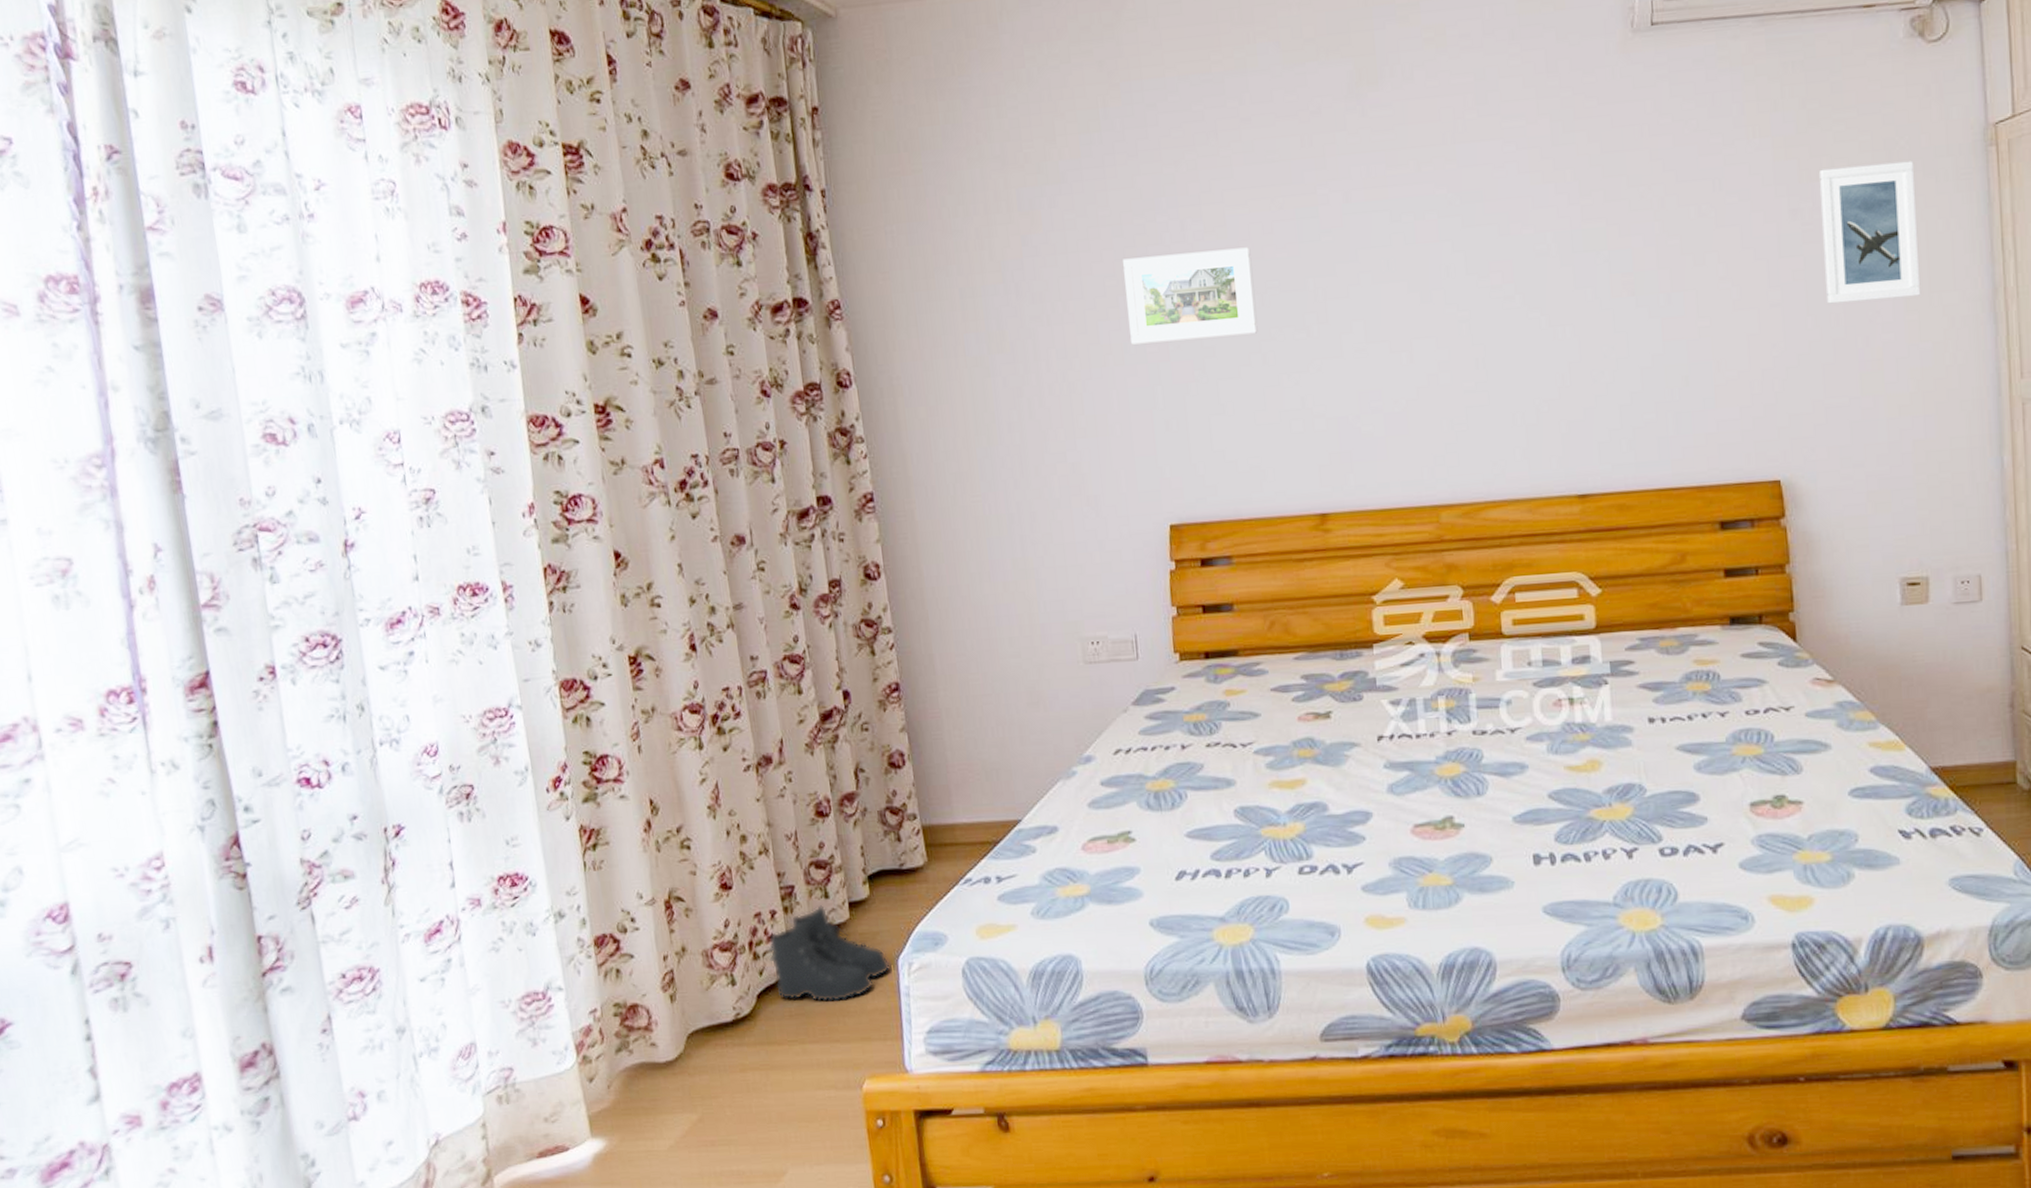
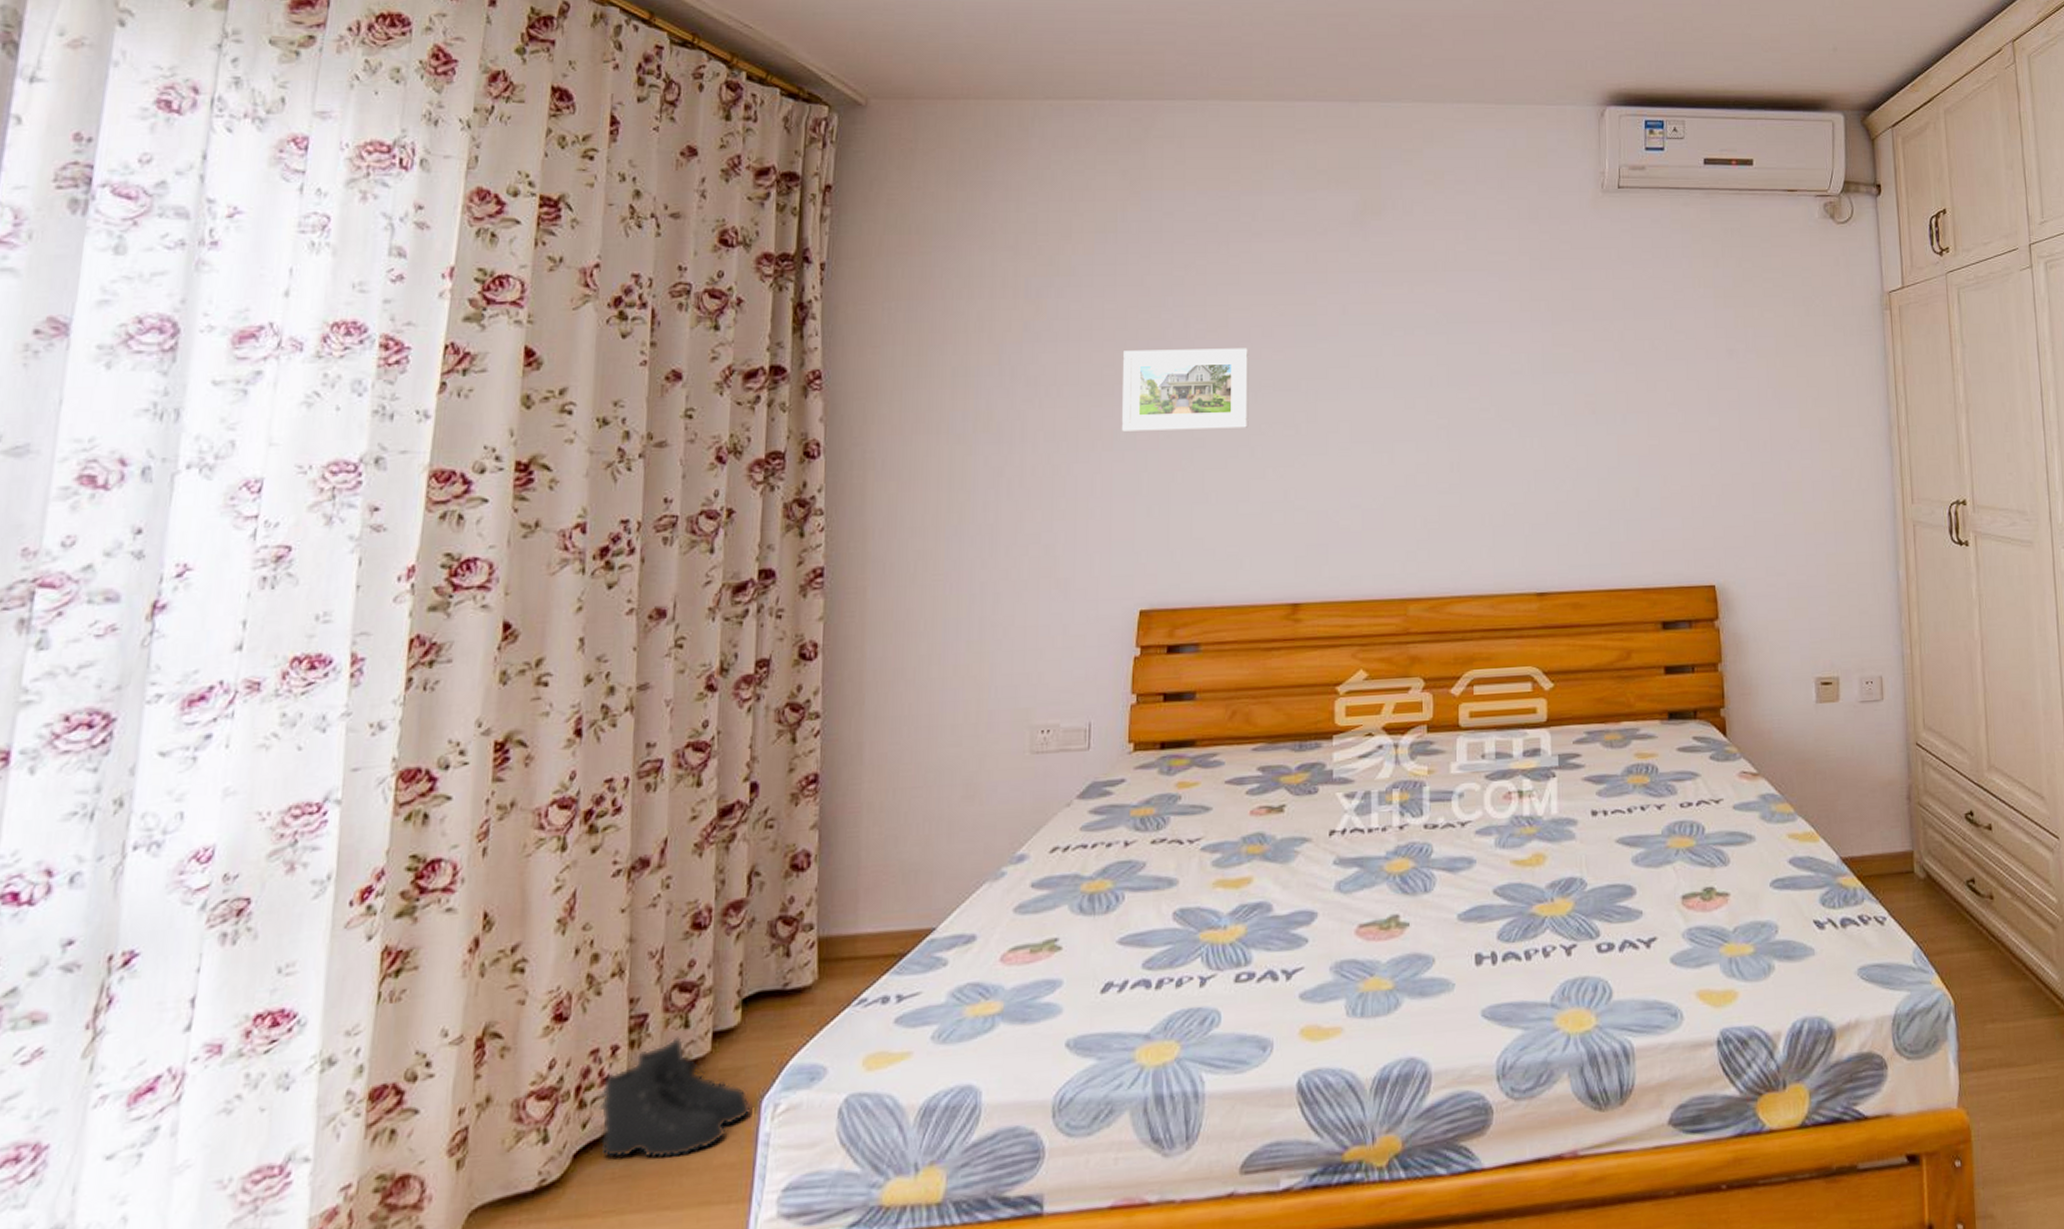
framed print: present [1818,160,1921,304] -> none [1751,316,1833,432]

